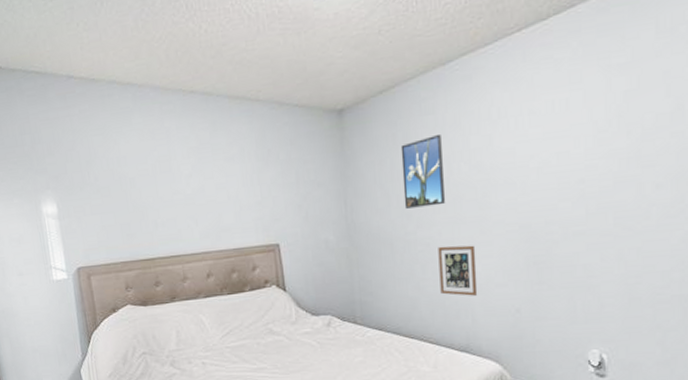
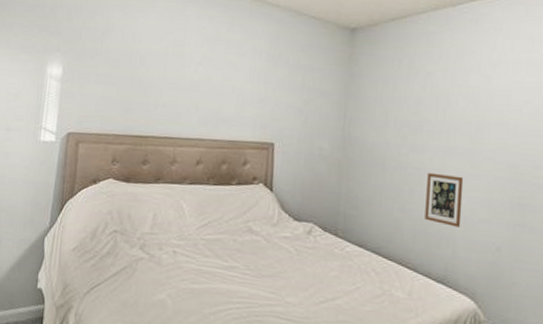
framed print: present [400,133,445,209] -> none [401,66,444,133]

